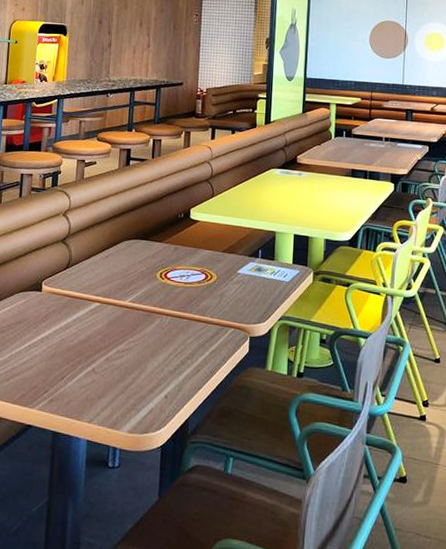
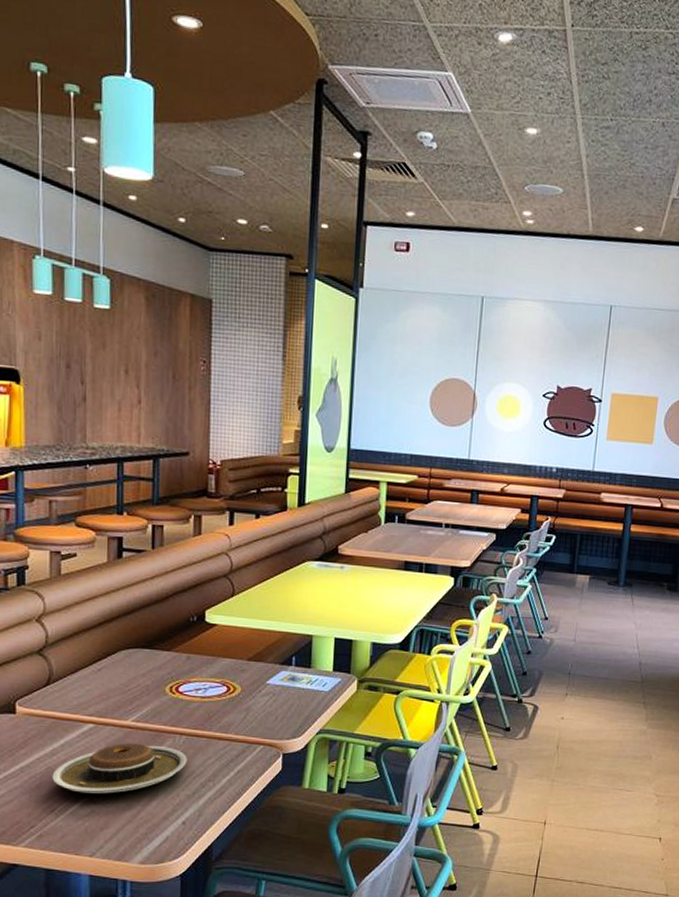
plate: none [64,320,171,366] -> present [52,742,187,794]

